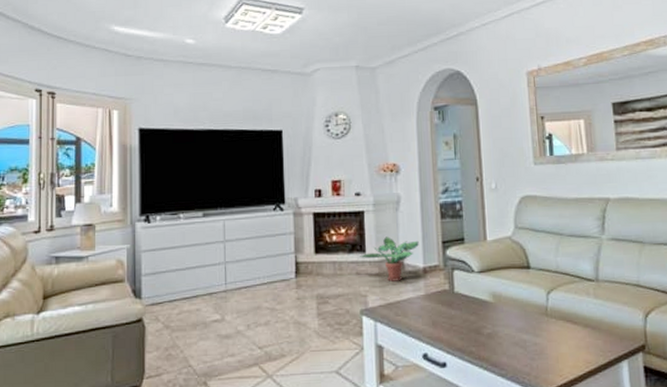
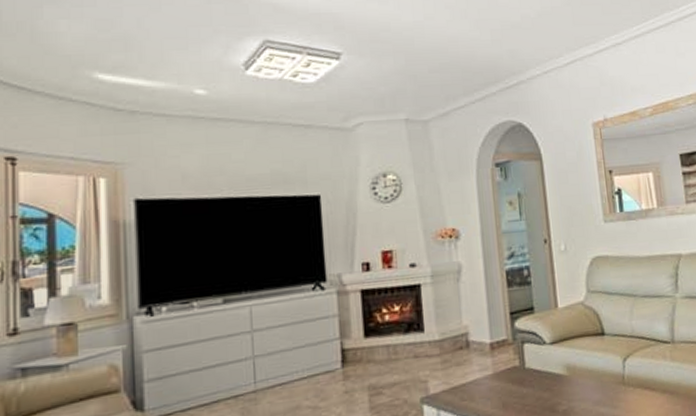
potted plant: present [360,236,419,282] -> none [417,311,484,363]

